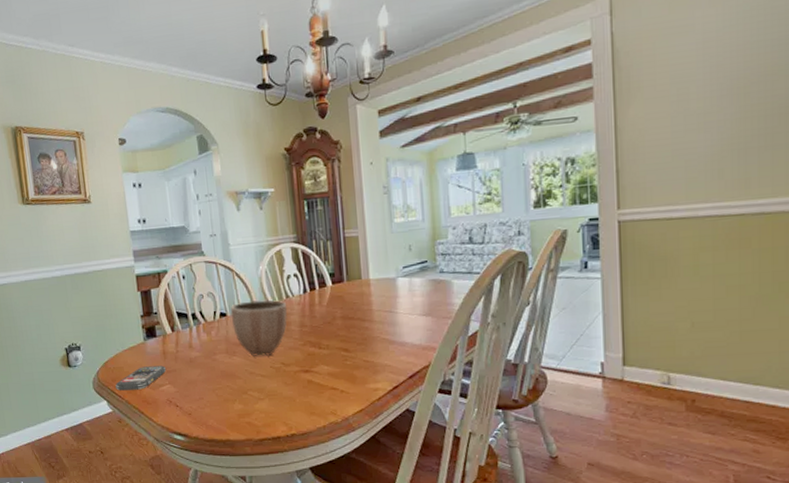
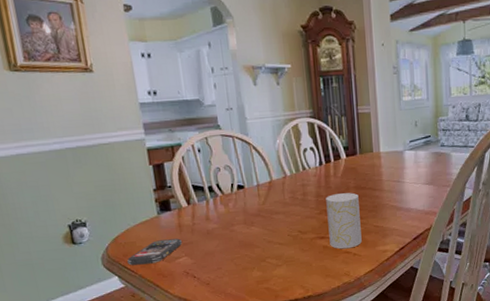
decorative bowl: present [230,300,288,356] -> none [248,172,304,226]
cup: none [310,323,350,385] -> present [326,192,362,249]

